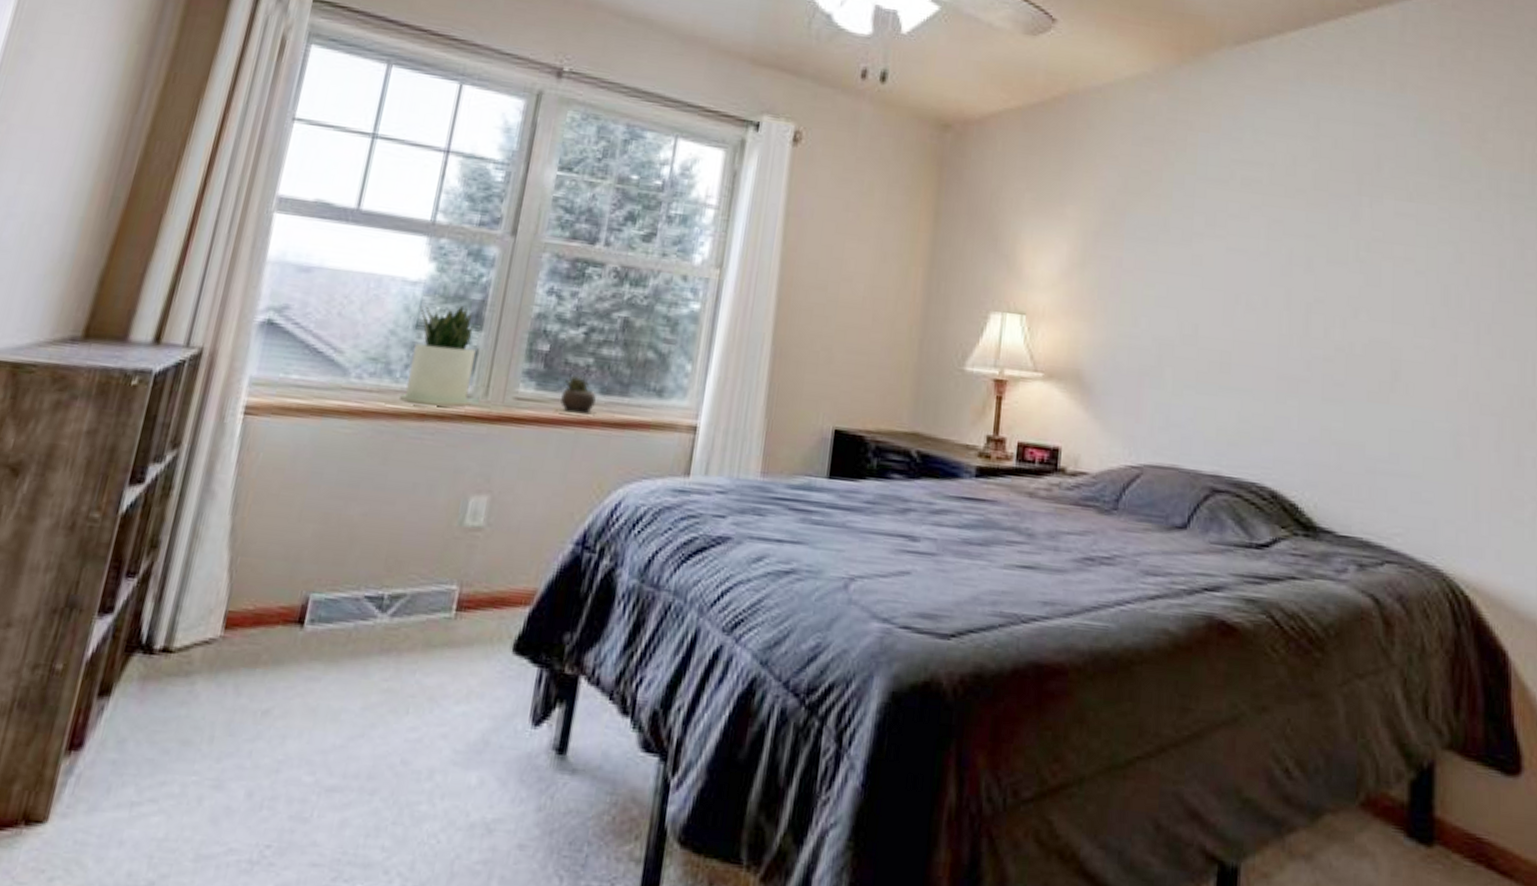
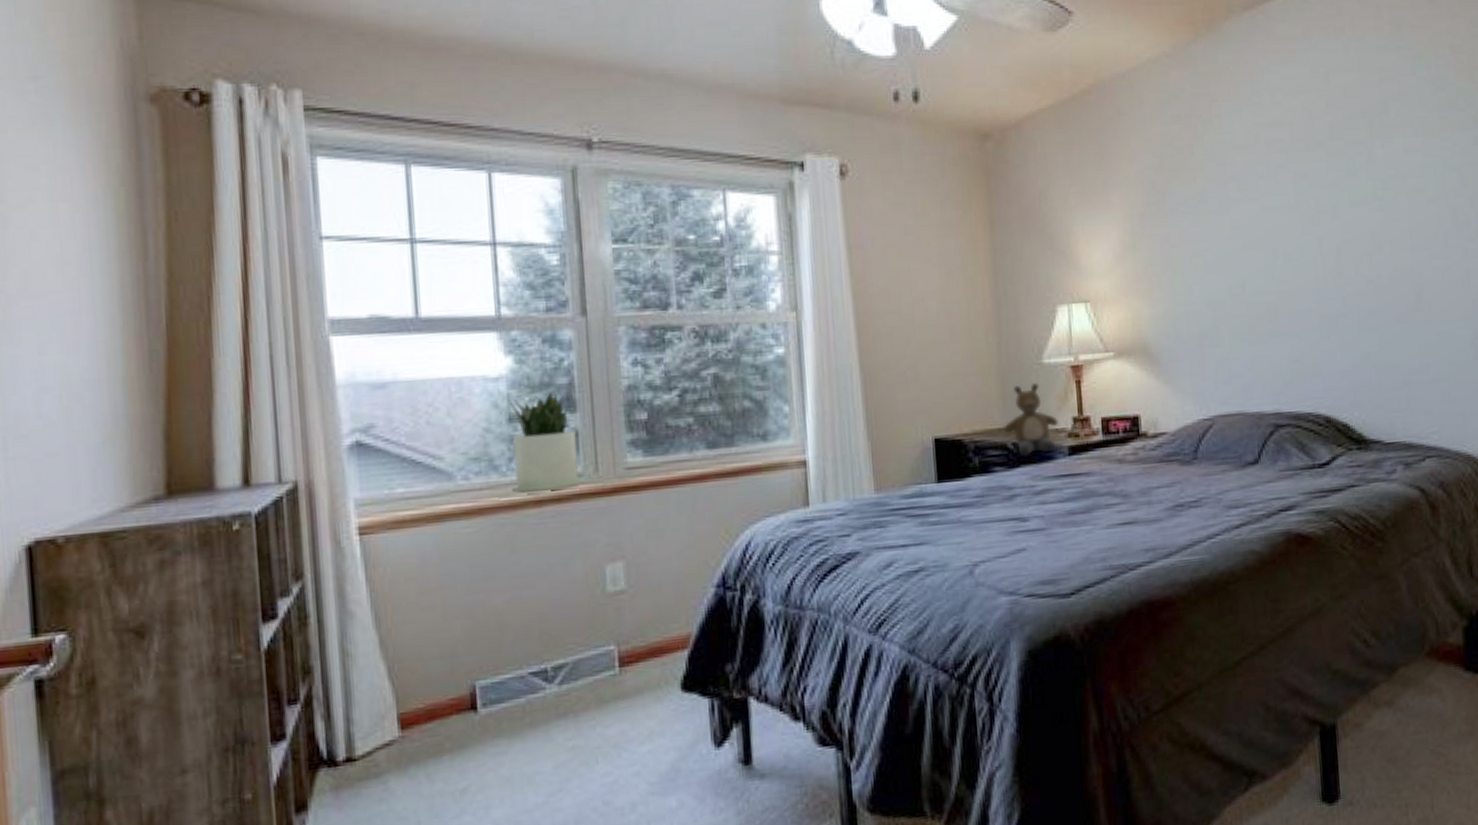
succulent plant: present [554,374,597,416] -> none [667,435,708,474]
bear: none [910,389,972,470] -> present [1004,383,1059,456]

